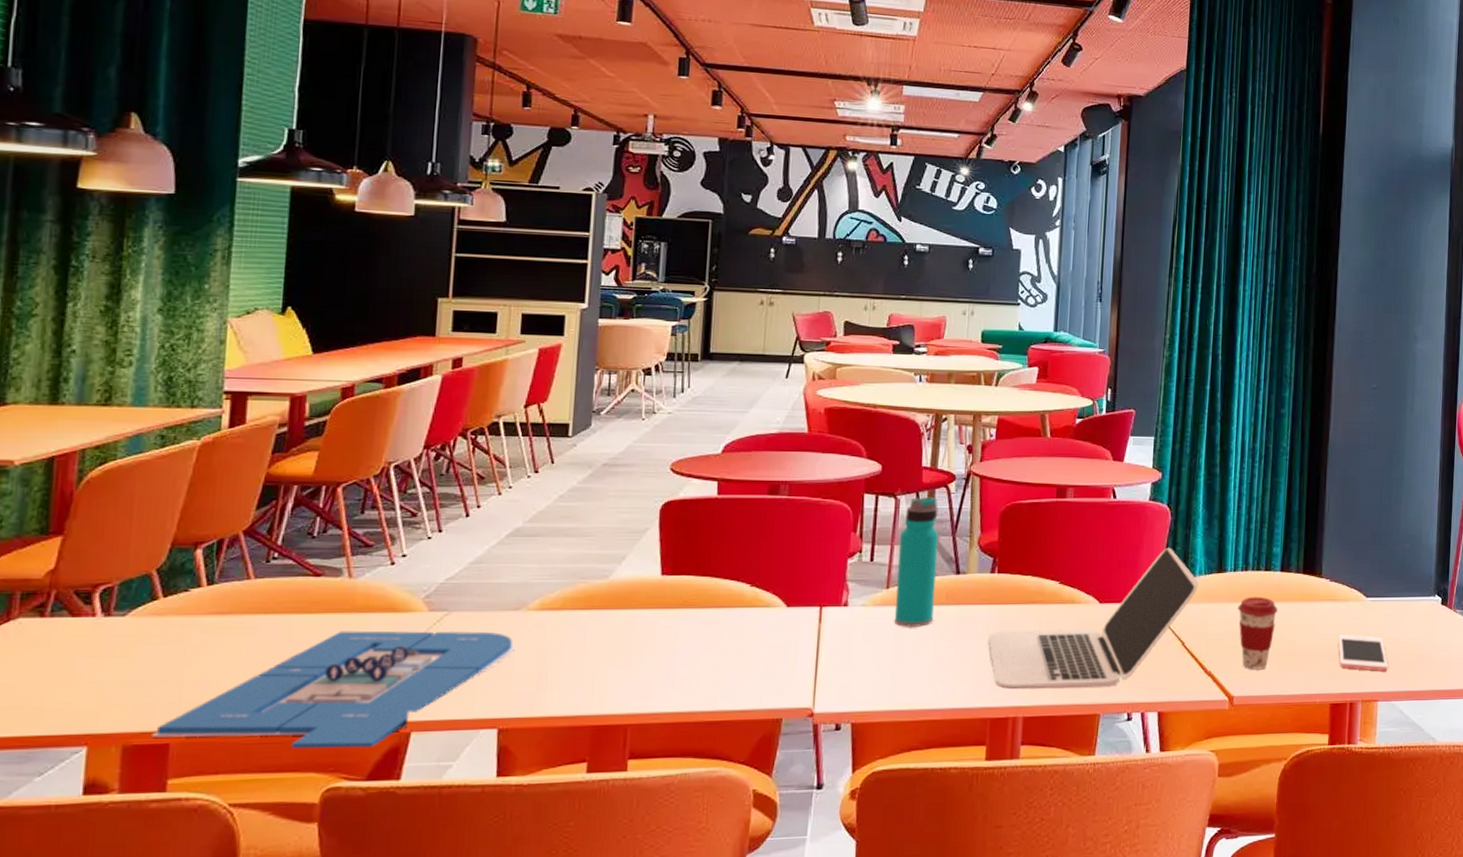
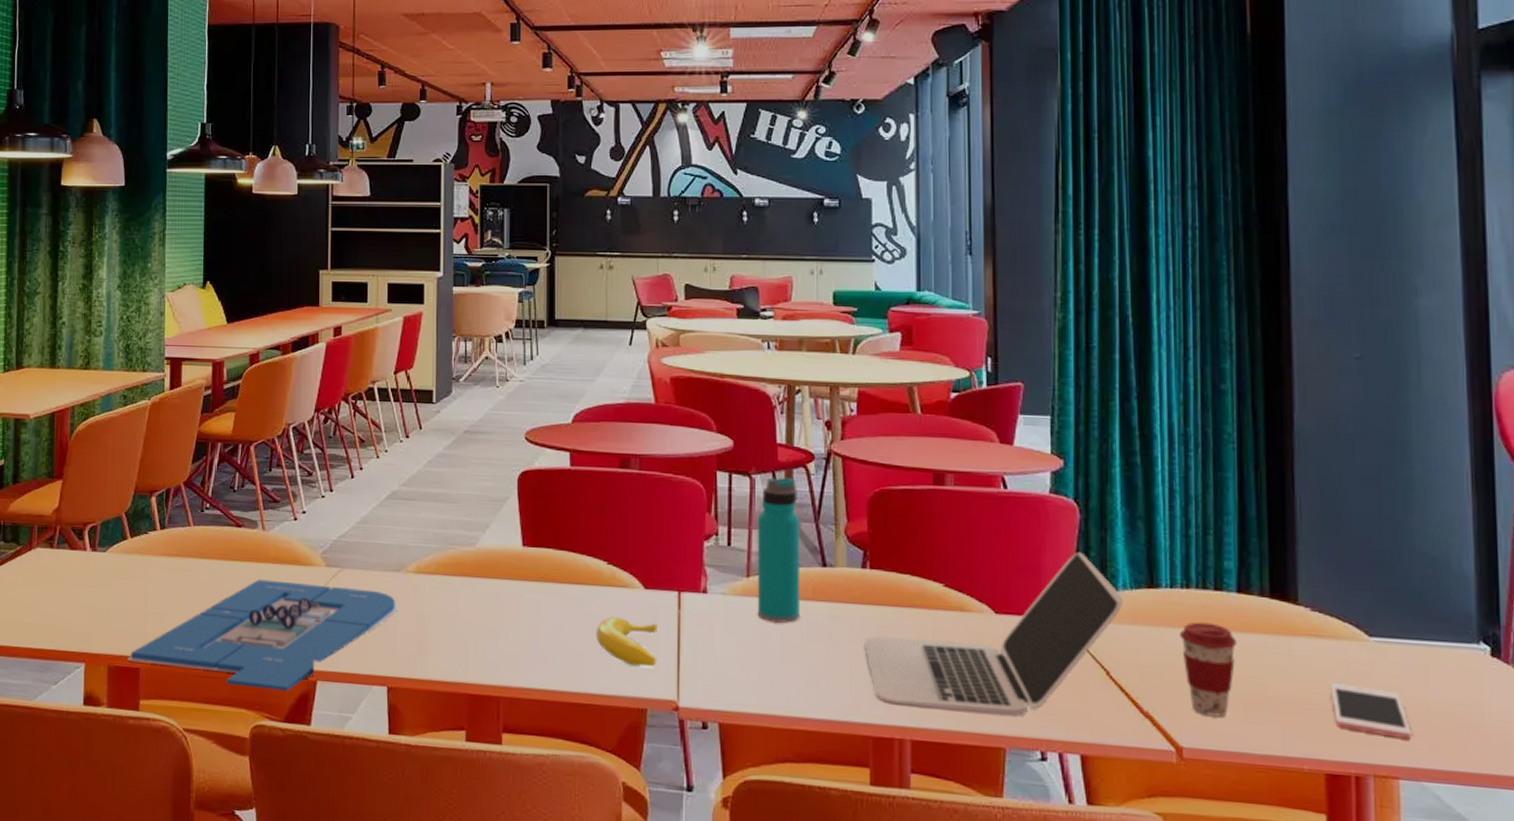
banana: none [734,636,797,680] -> present [595,617,657,667]

